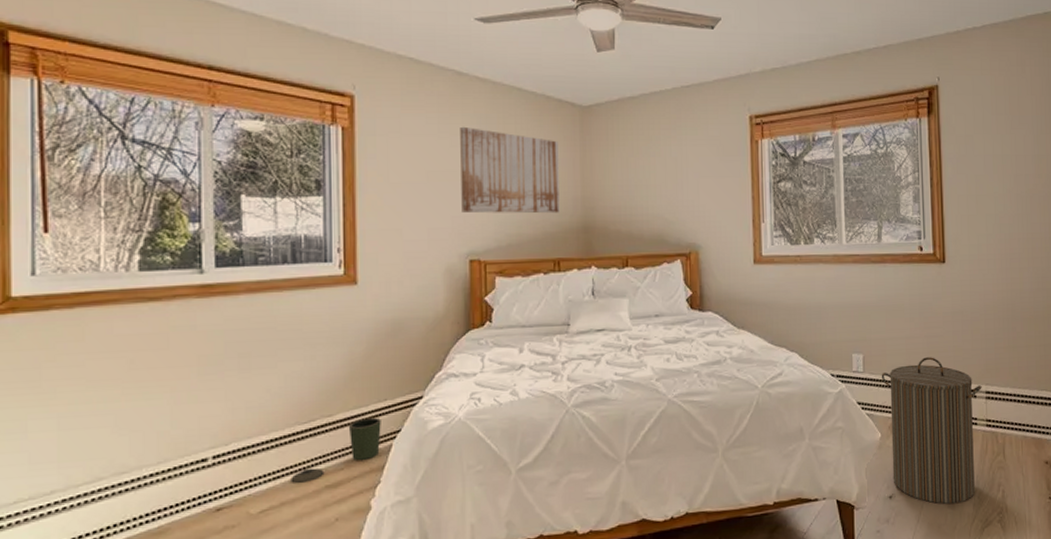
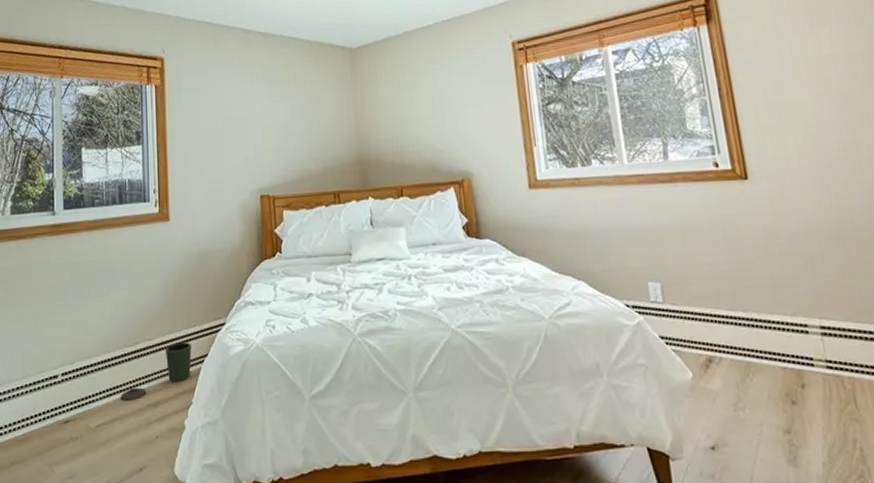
wall art: present [460,126,560,214] -> none [248,76,337,153]
laundry hamper: present [881,357,982,505] -> none [685,285,823,462]

